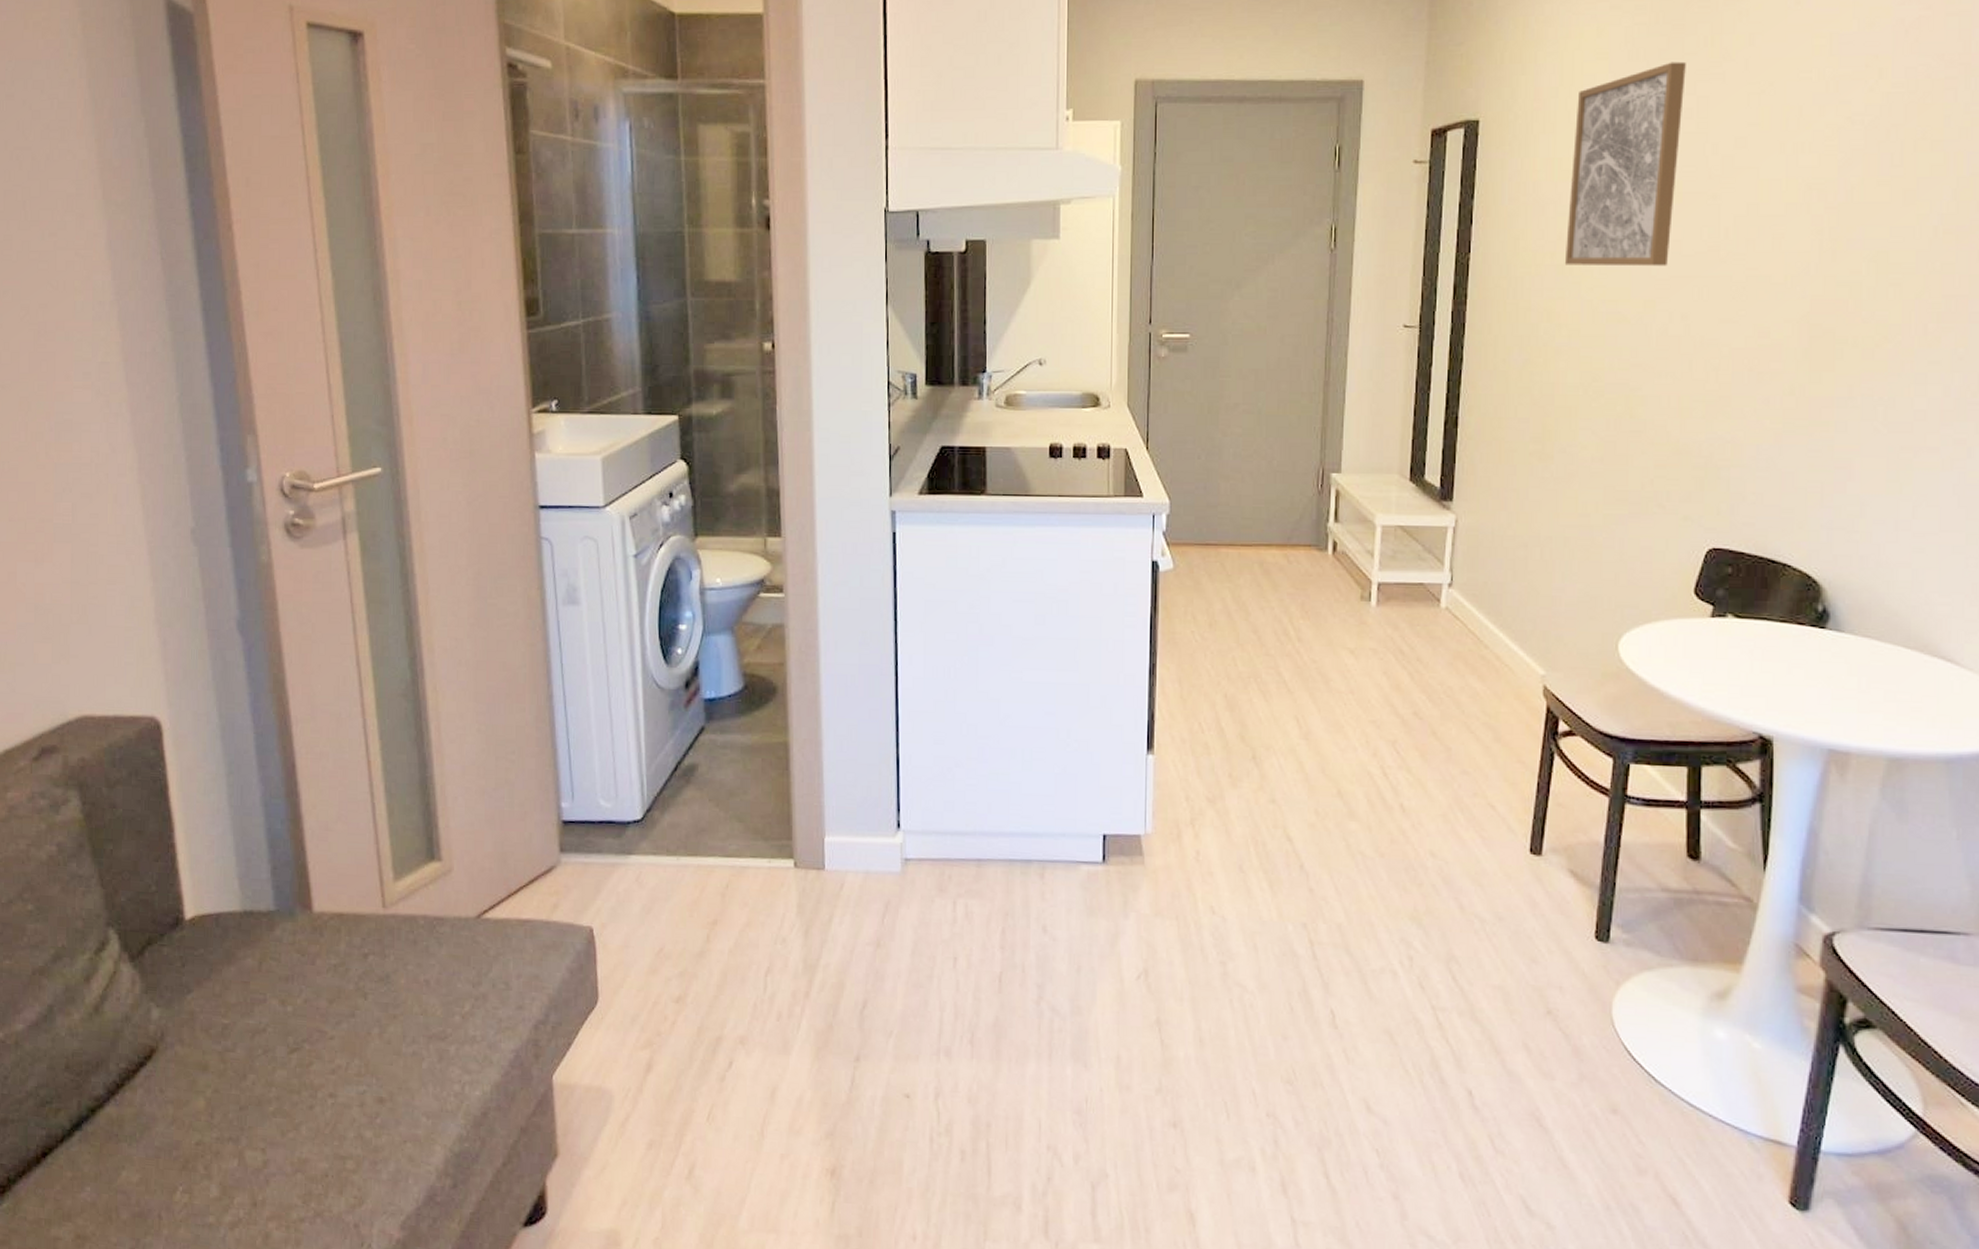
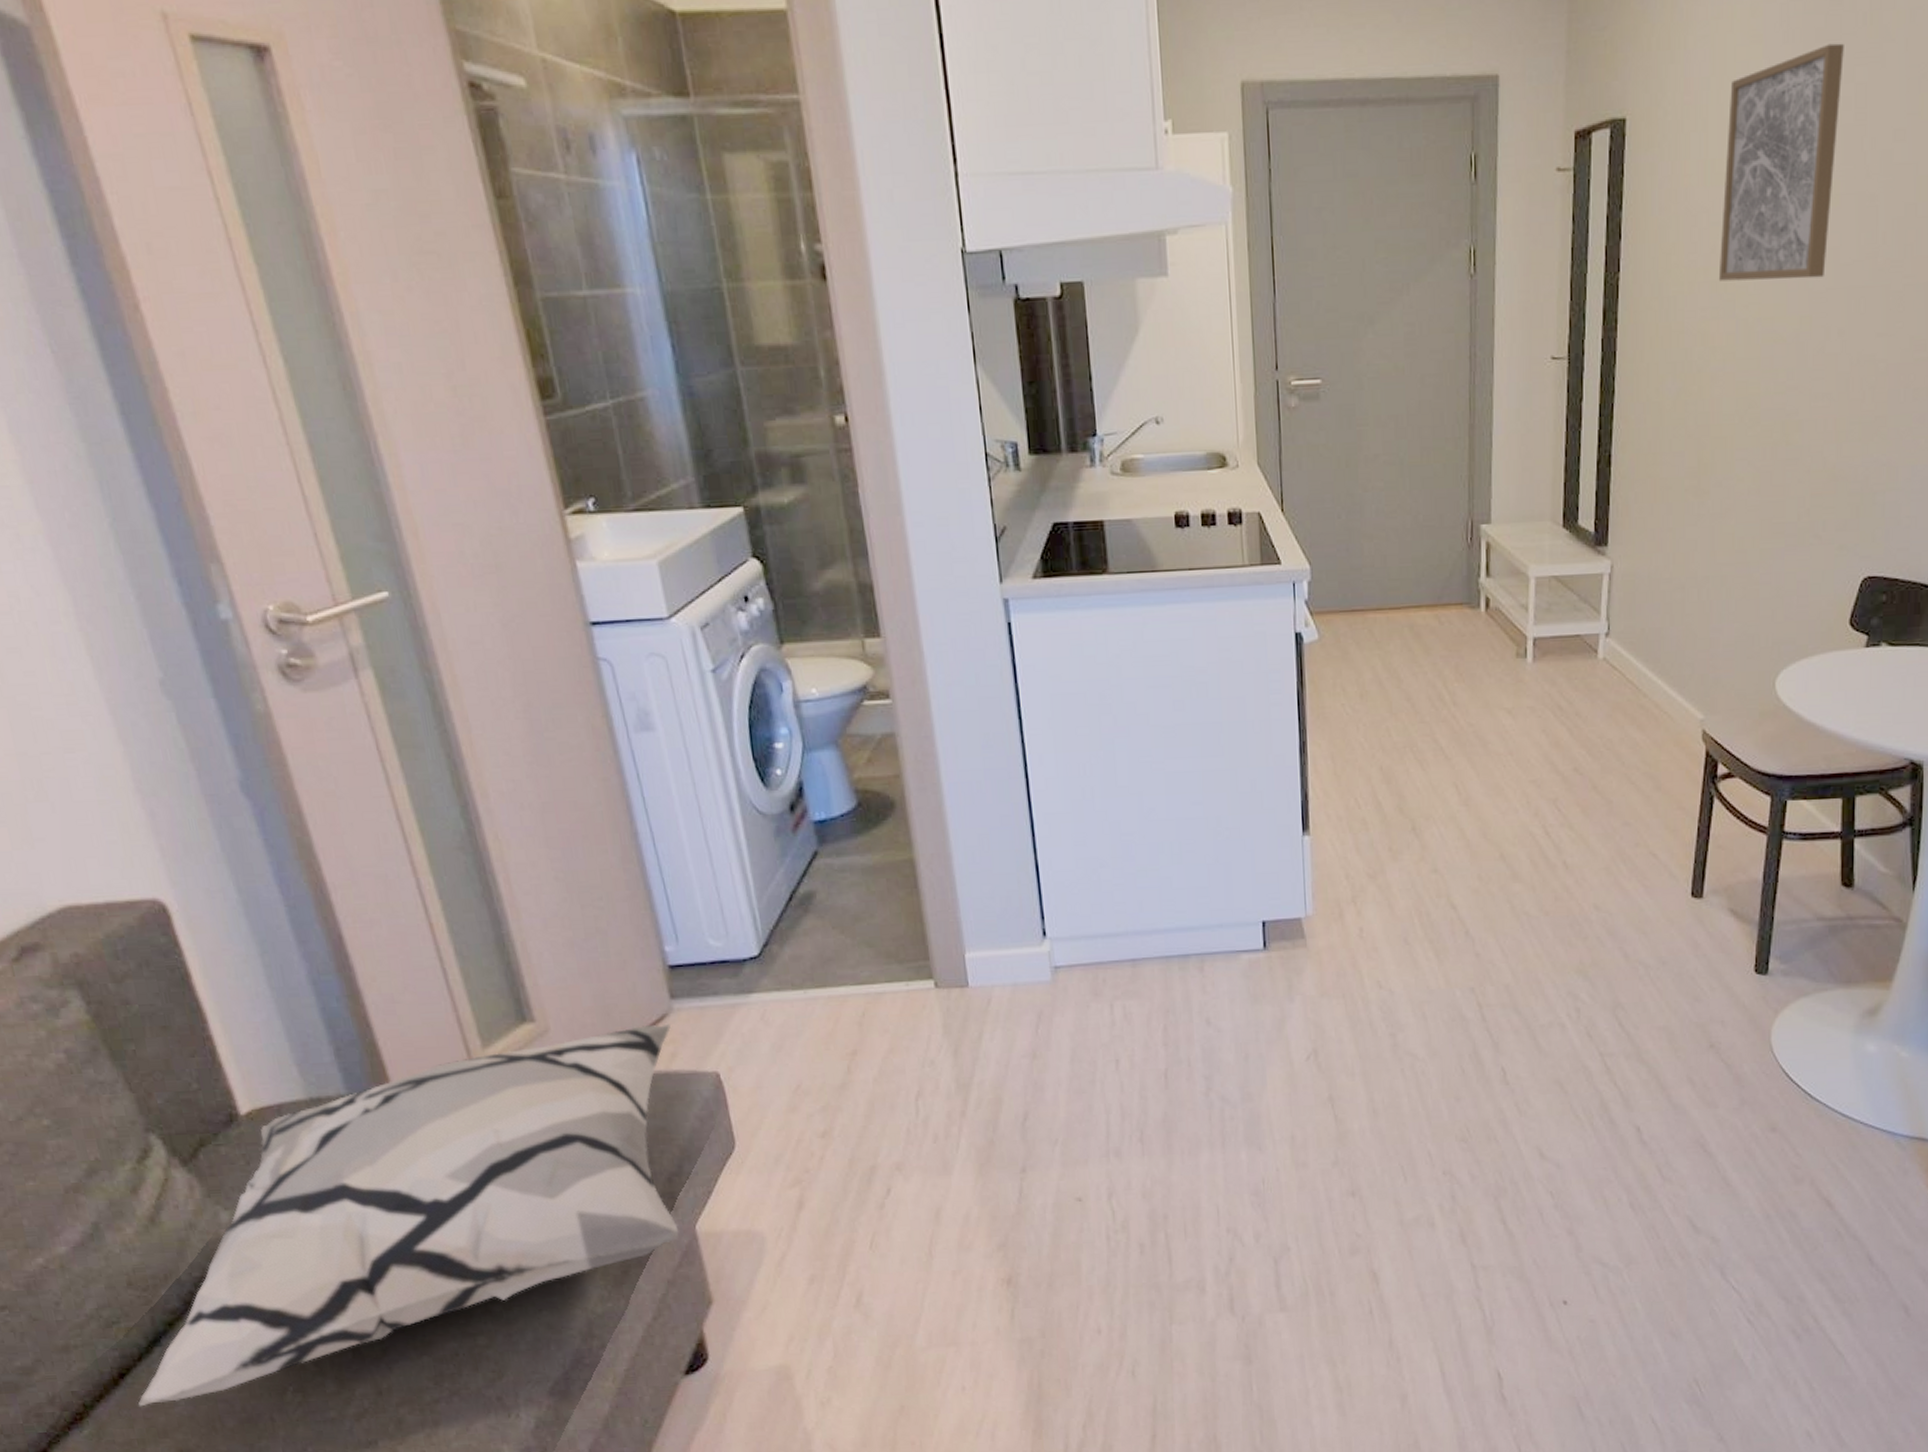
decorative pillow: none [53,874,556,1188] -> present [138,1023,679,1407]

